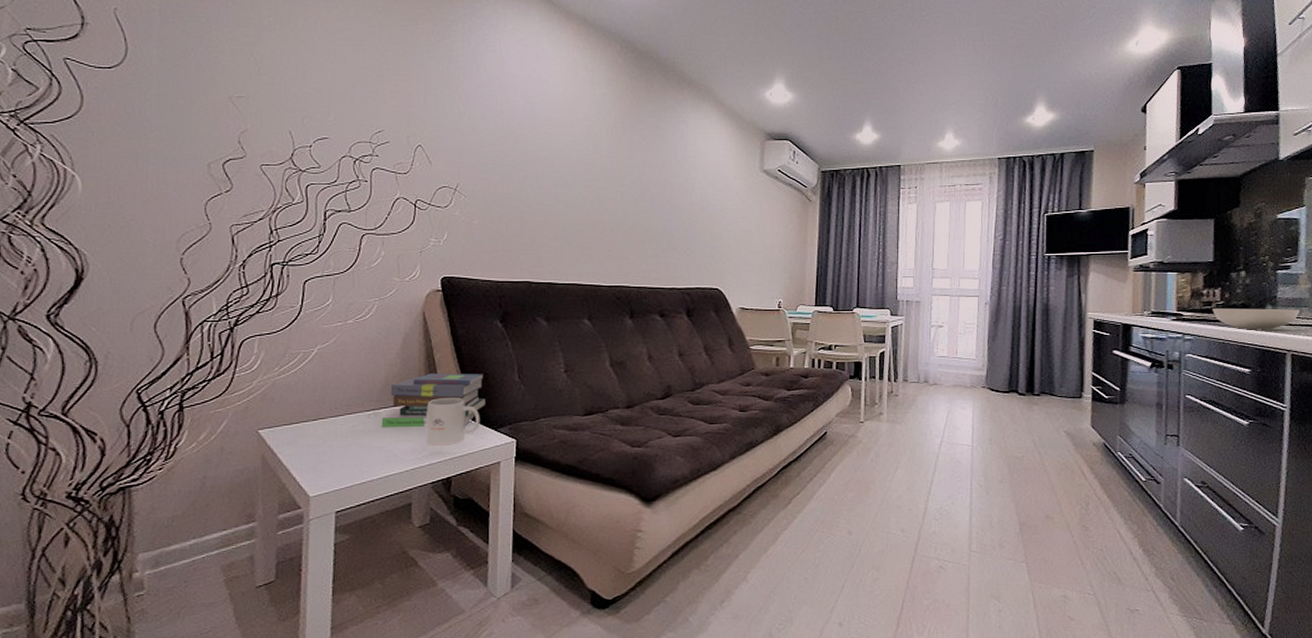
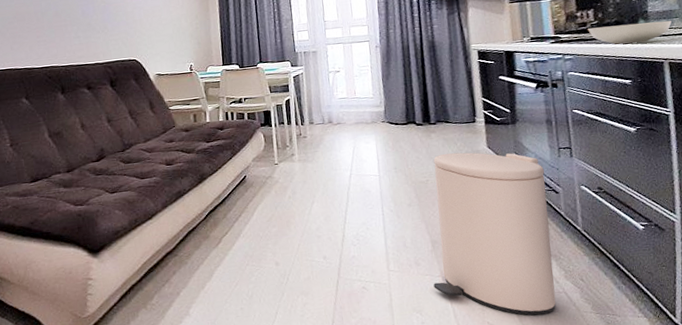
pedal bin: none [1016,428,1148,613] -> present [433,152,556,316]

